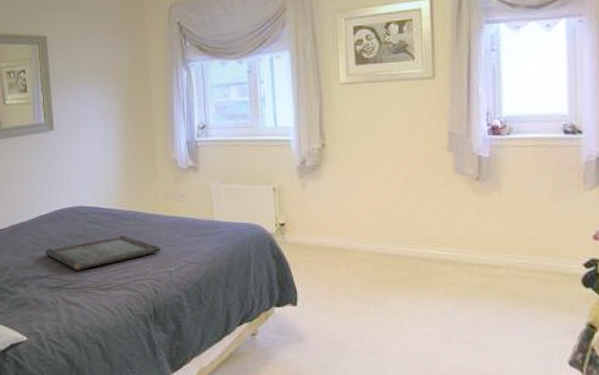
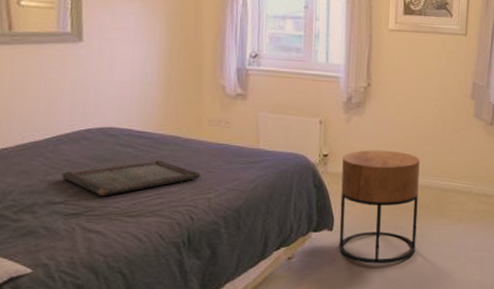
side table: none [301,216,395,344] -> present [339,150,420,264]

